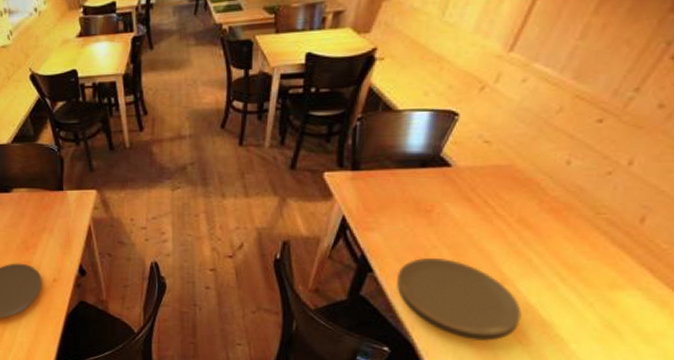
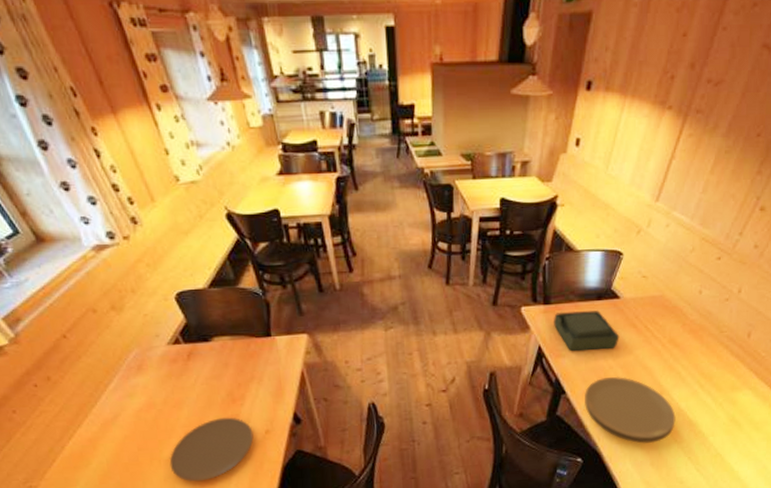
napkin holder: none [362,179,448,224] -> present [553,310,620,351]

